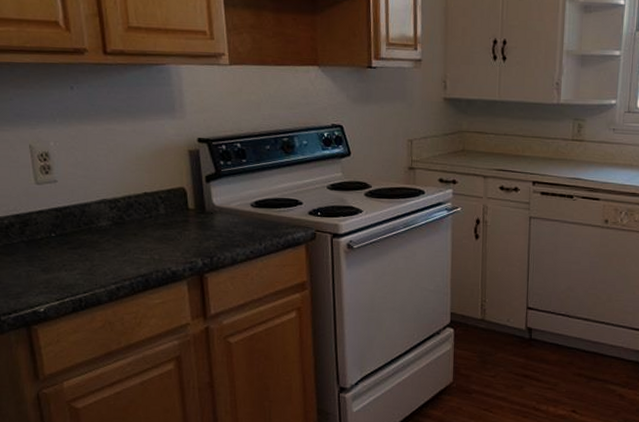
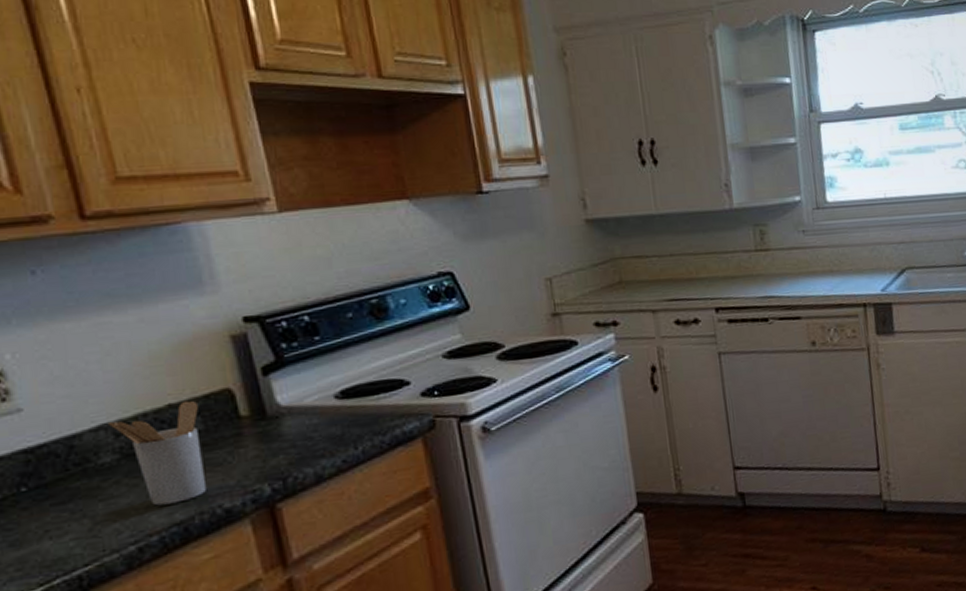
utensil holder: none [107,192,163,262] -> present [109,400,208,506]

